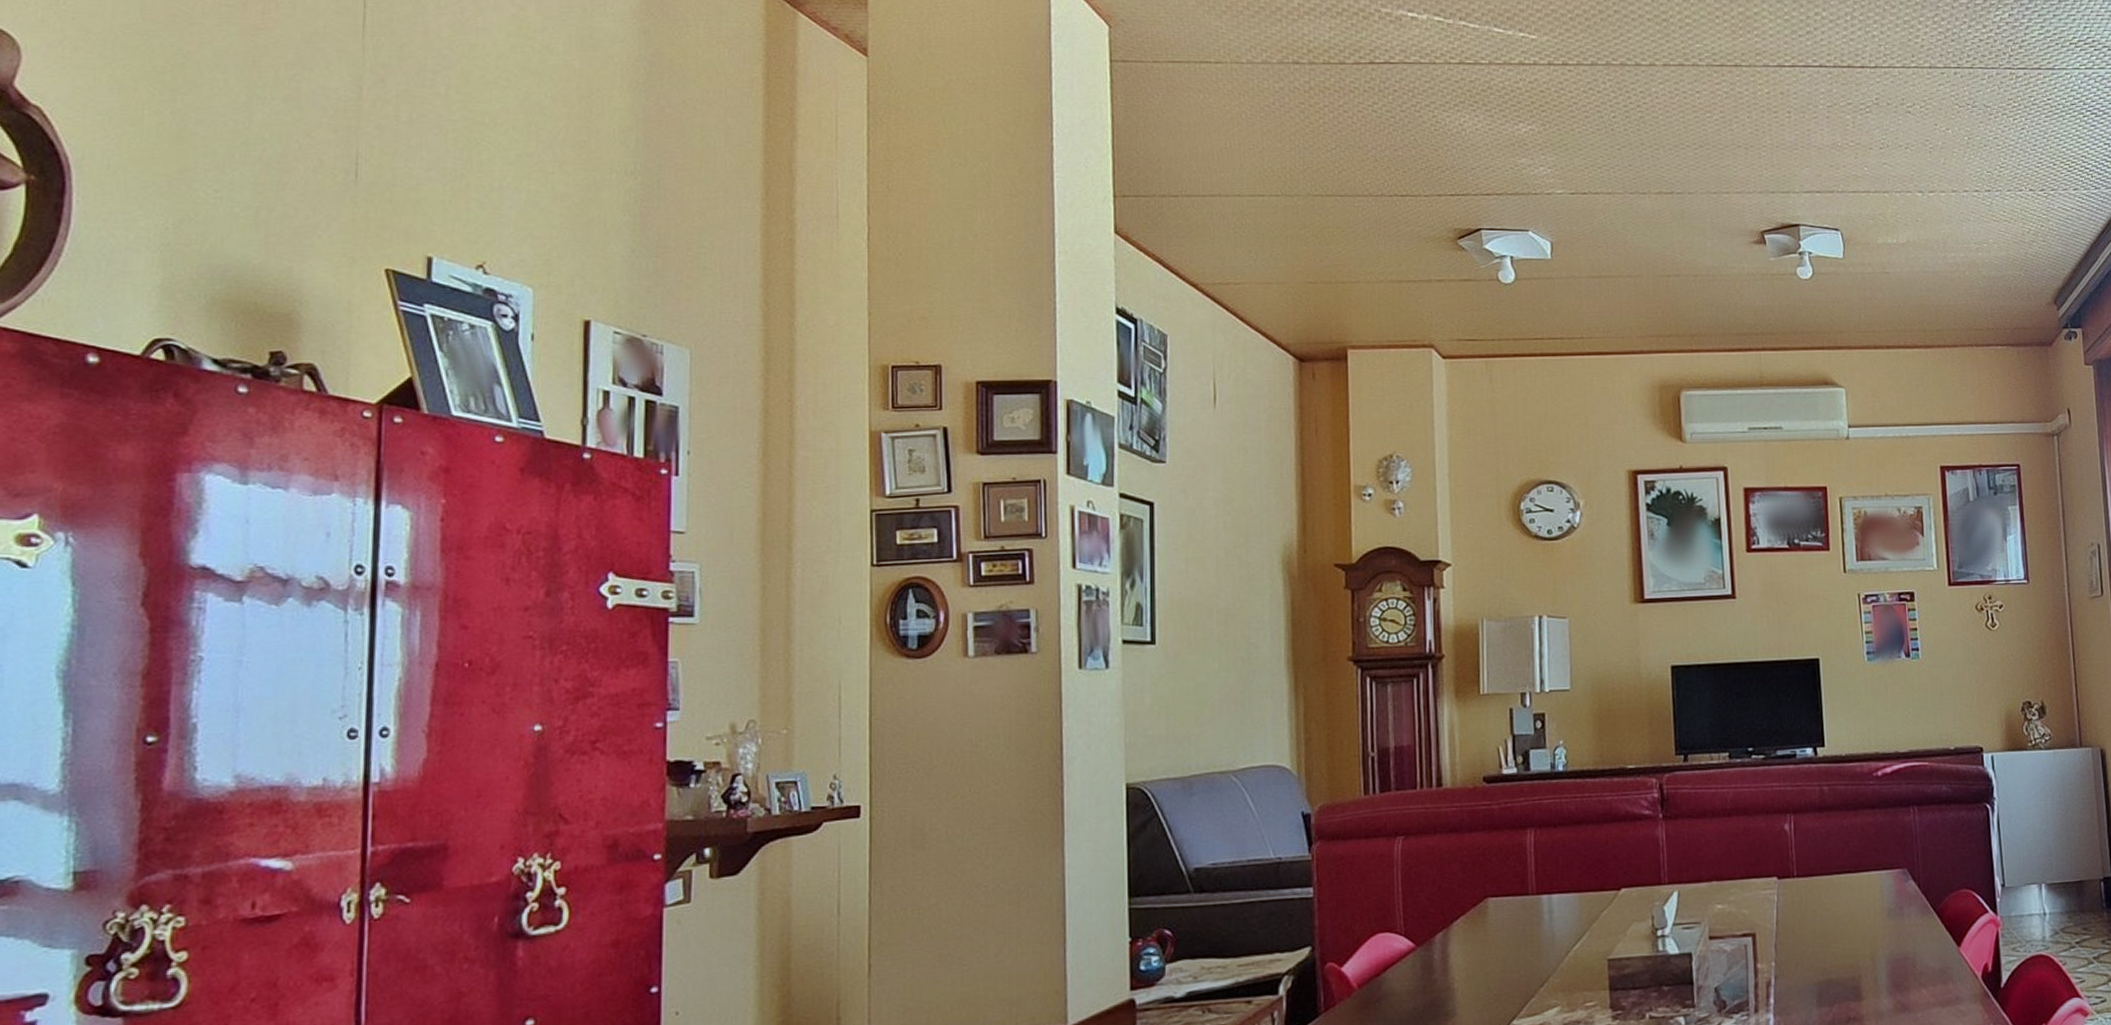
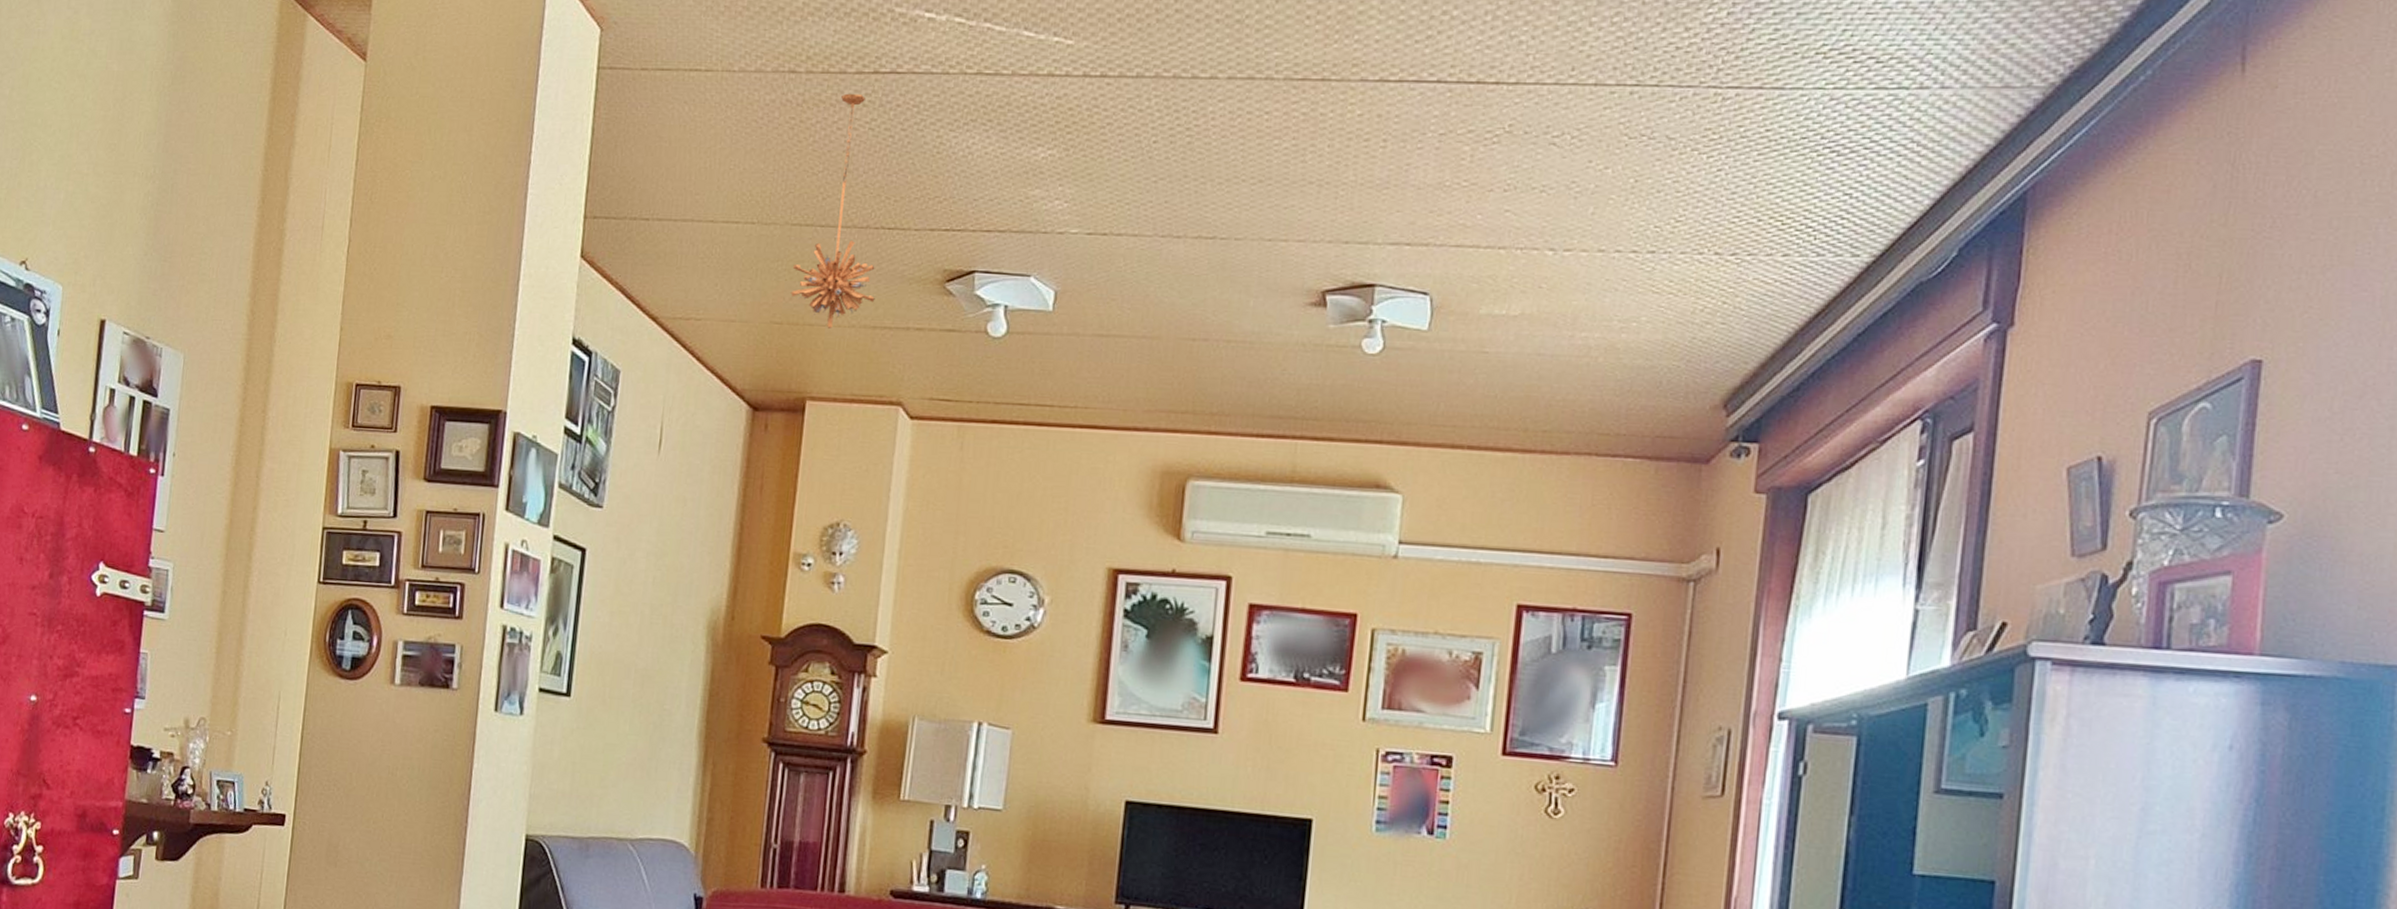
chandelier: none [1320,81,1397,285] -> present [791,93,875,328]

